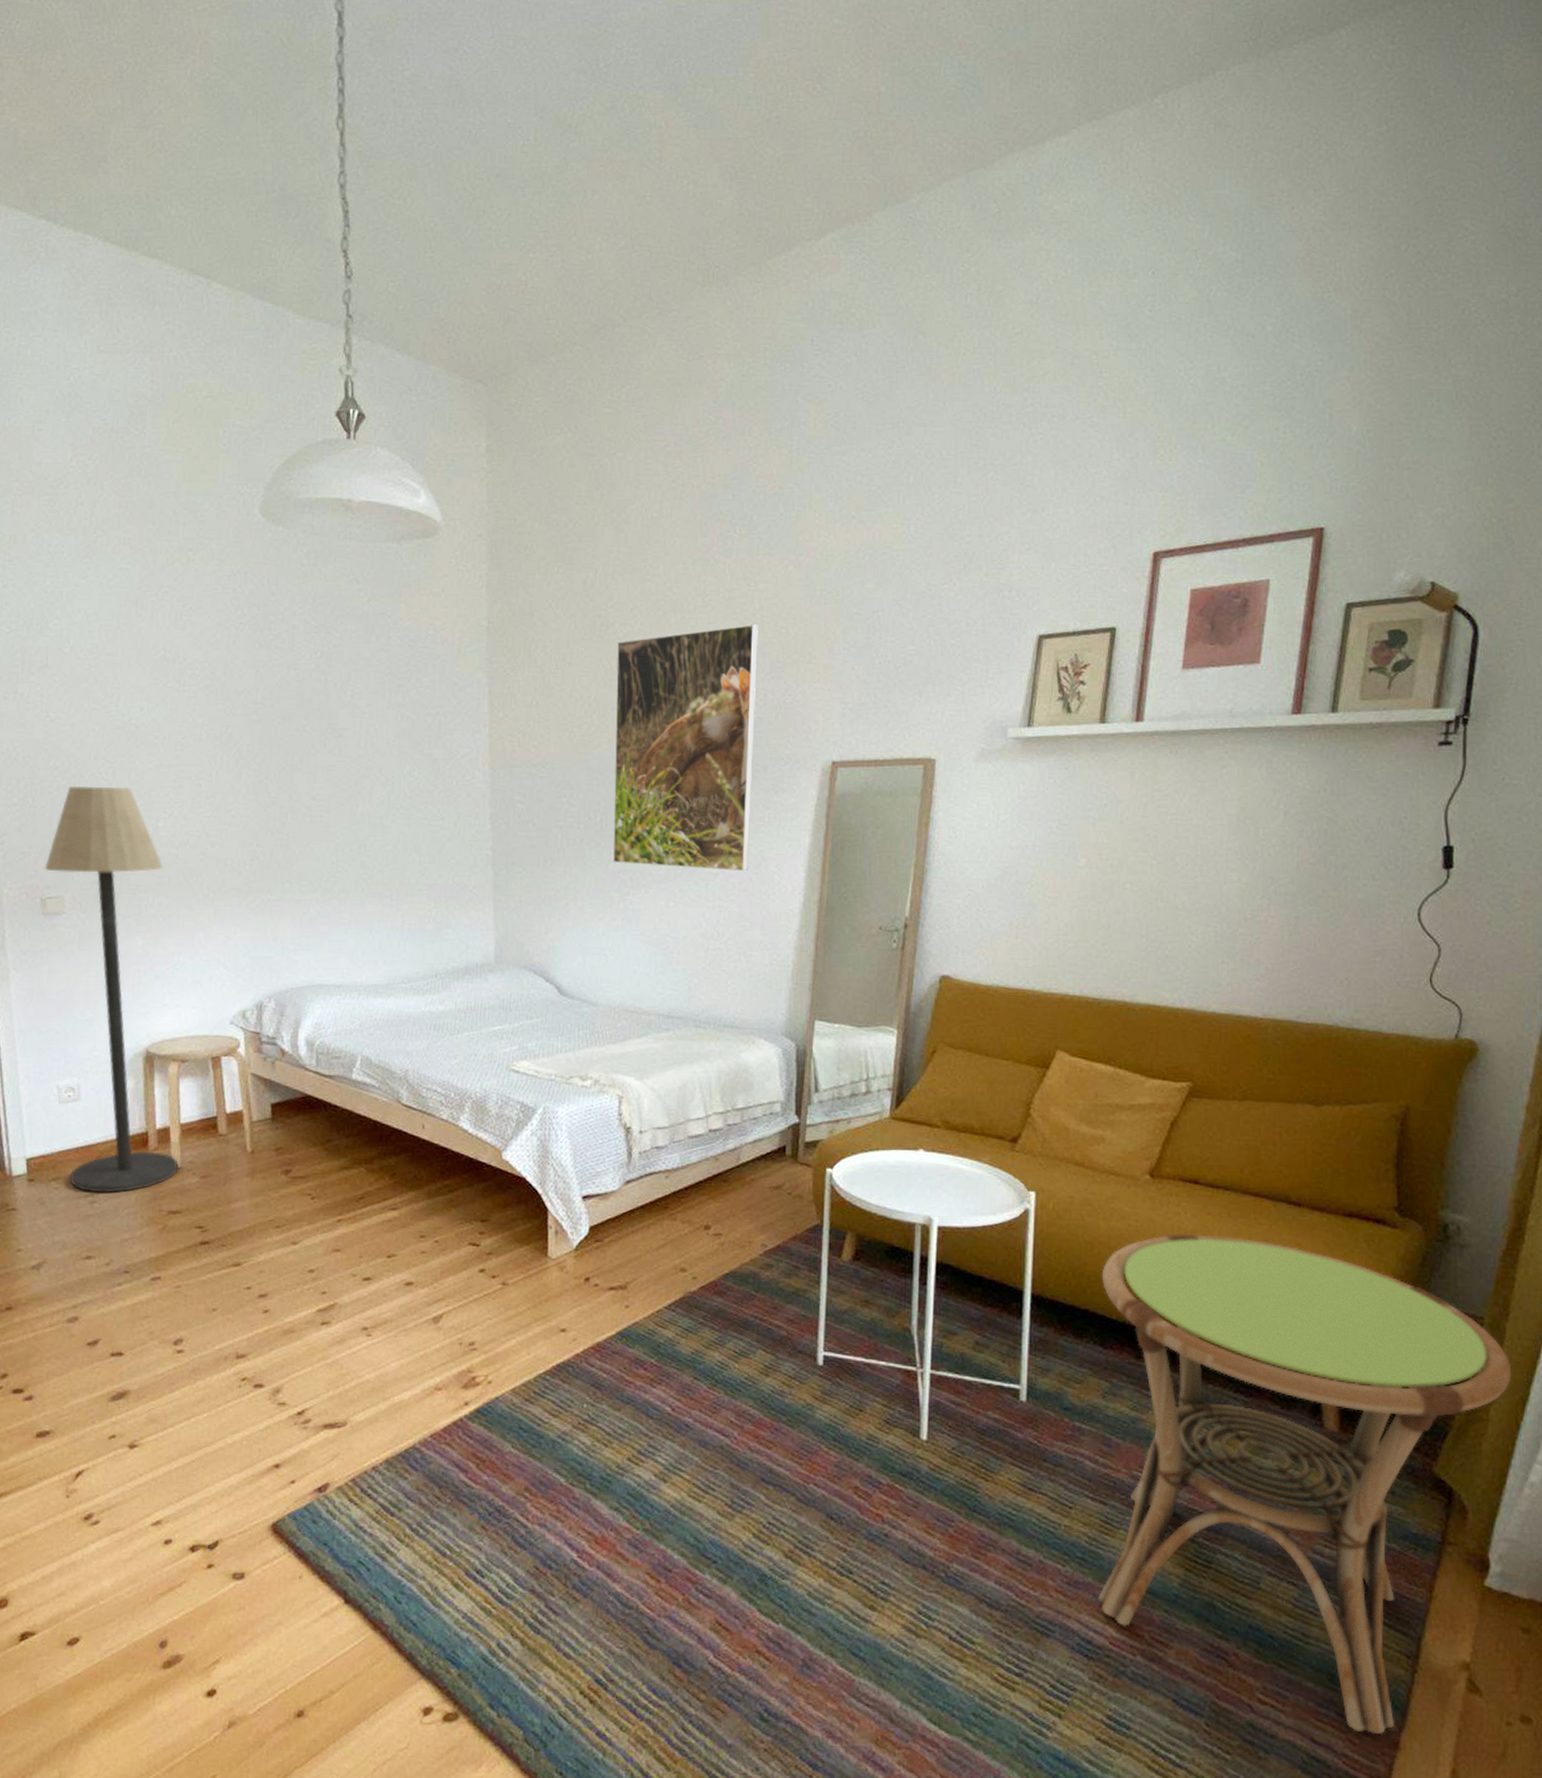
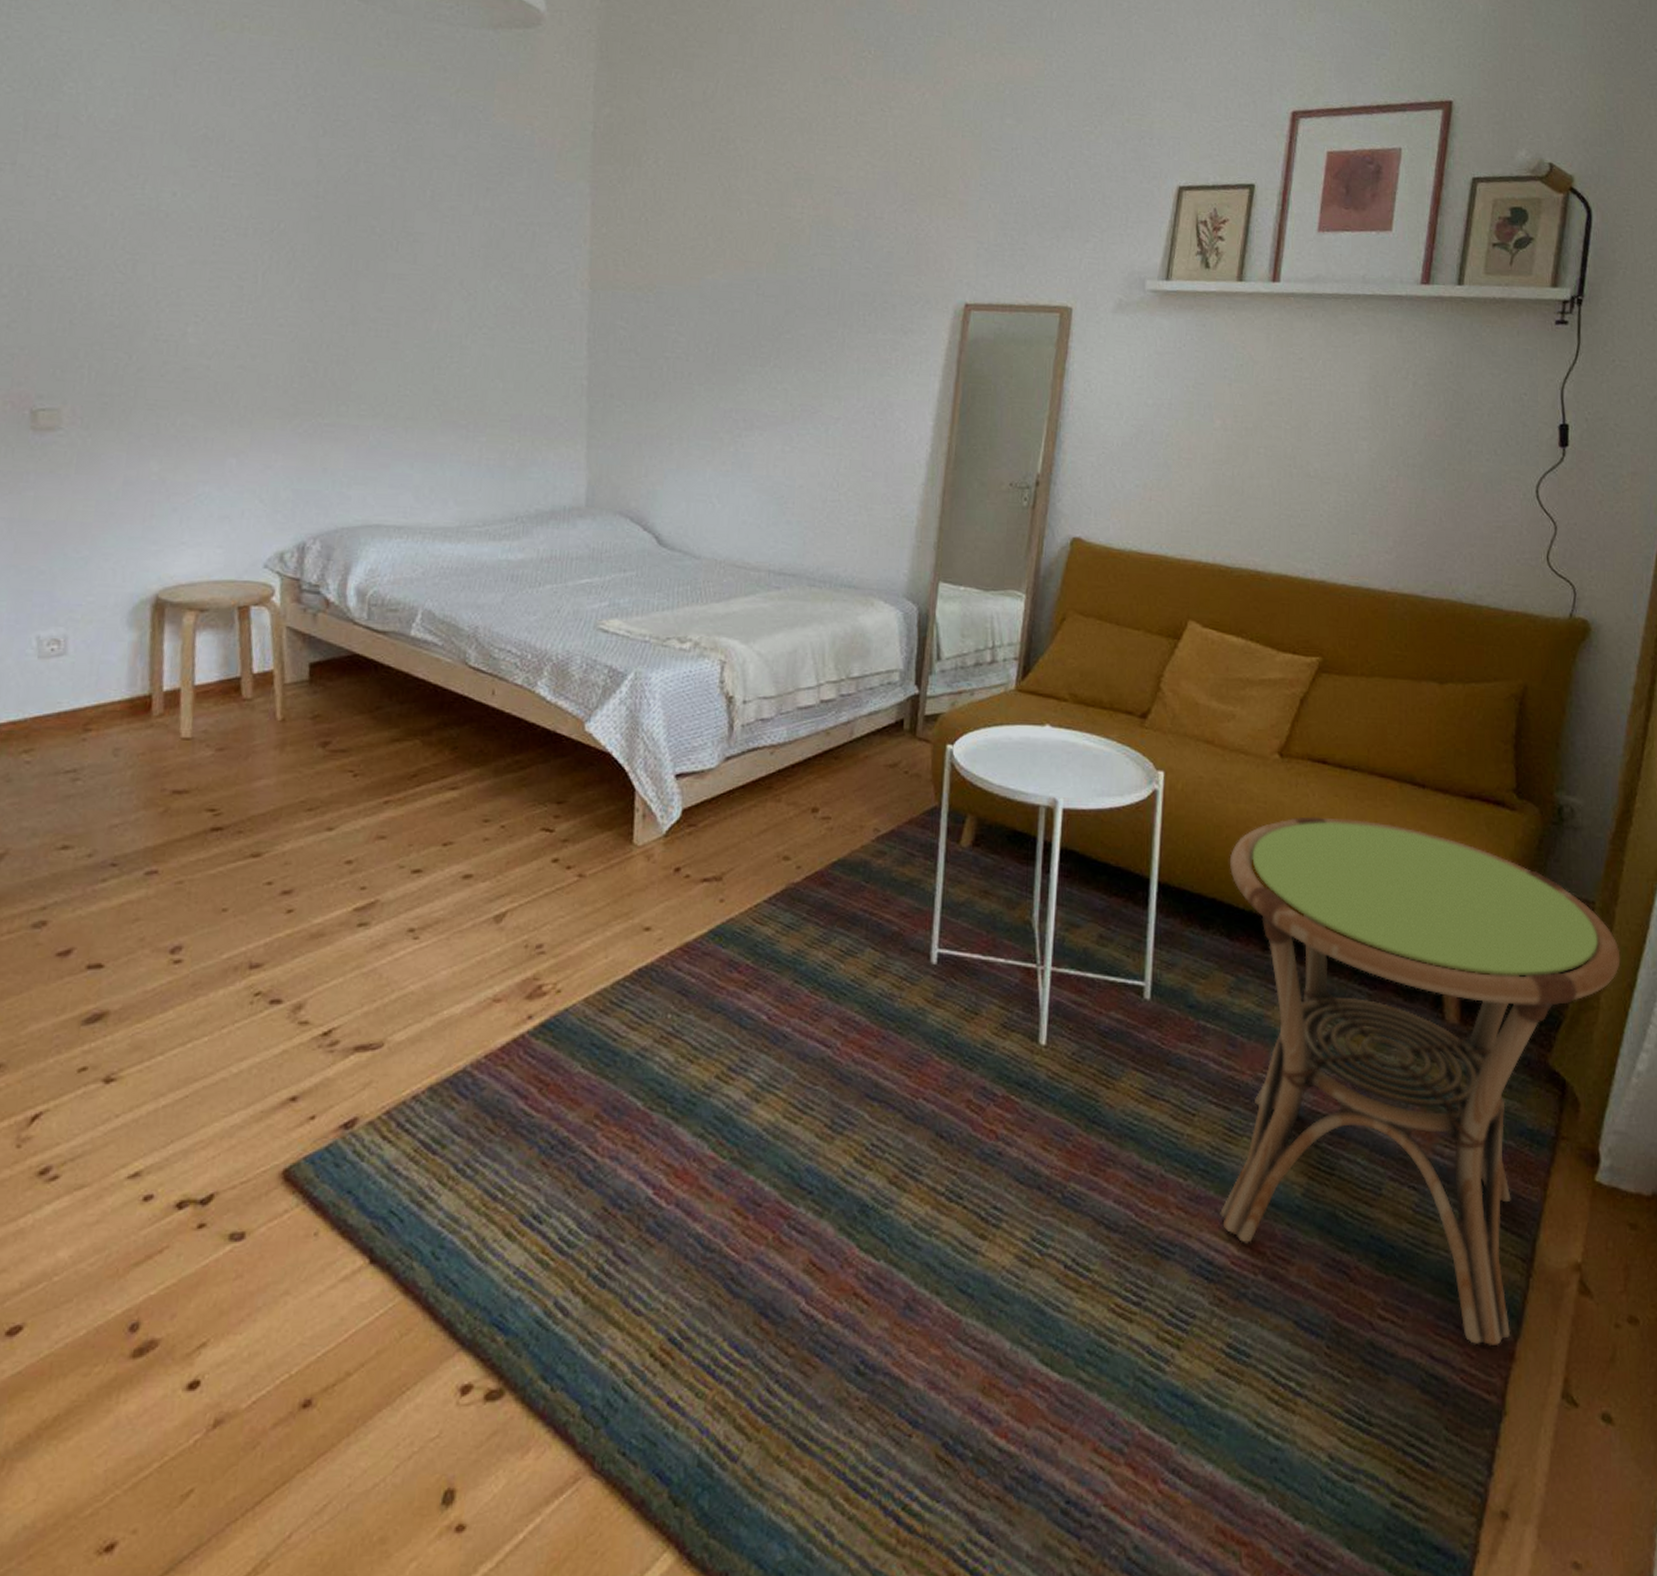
floor lamp: present [44,785,179,1192] -> none [37,278,191,768]
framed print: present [612,624,758,871] -> none [724,151,891,417]

